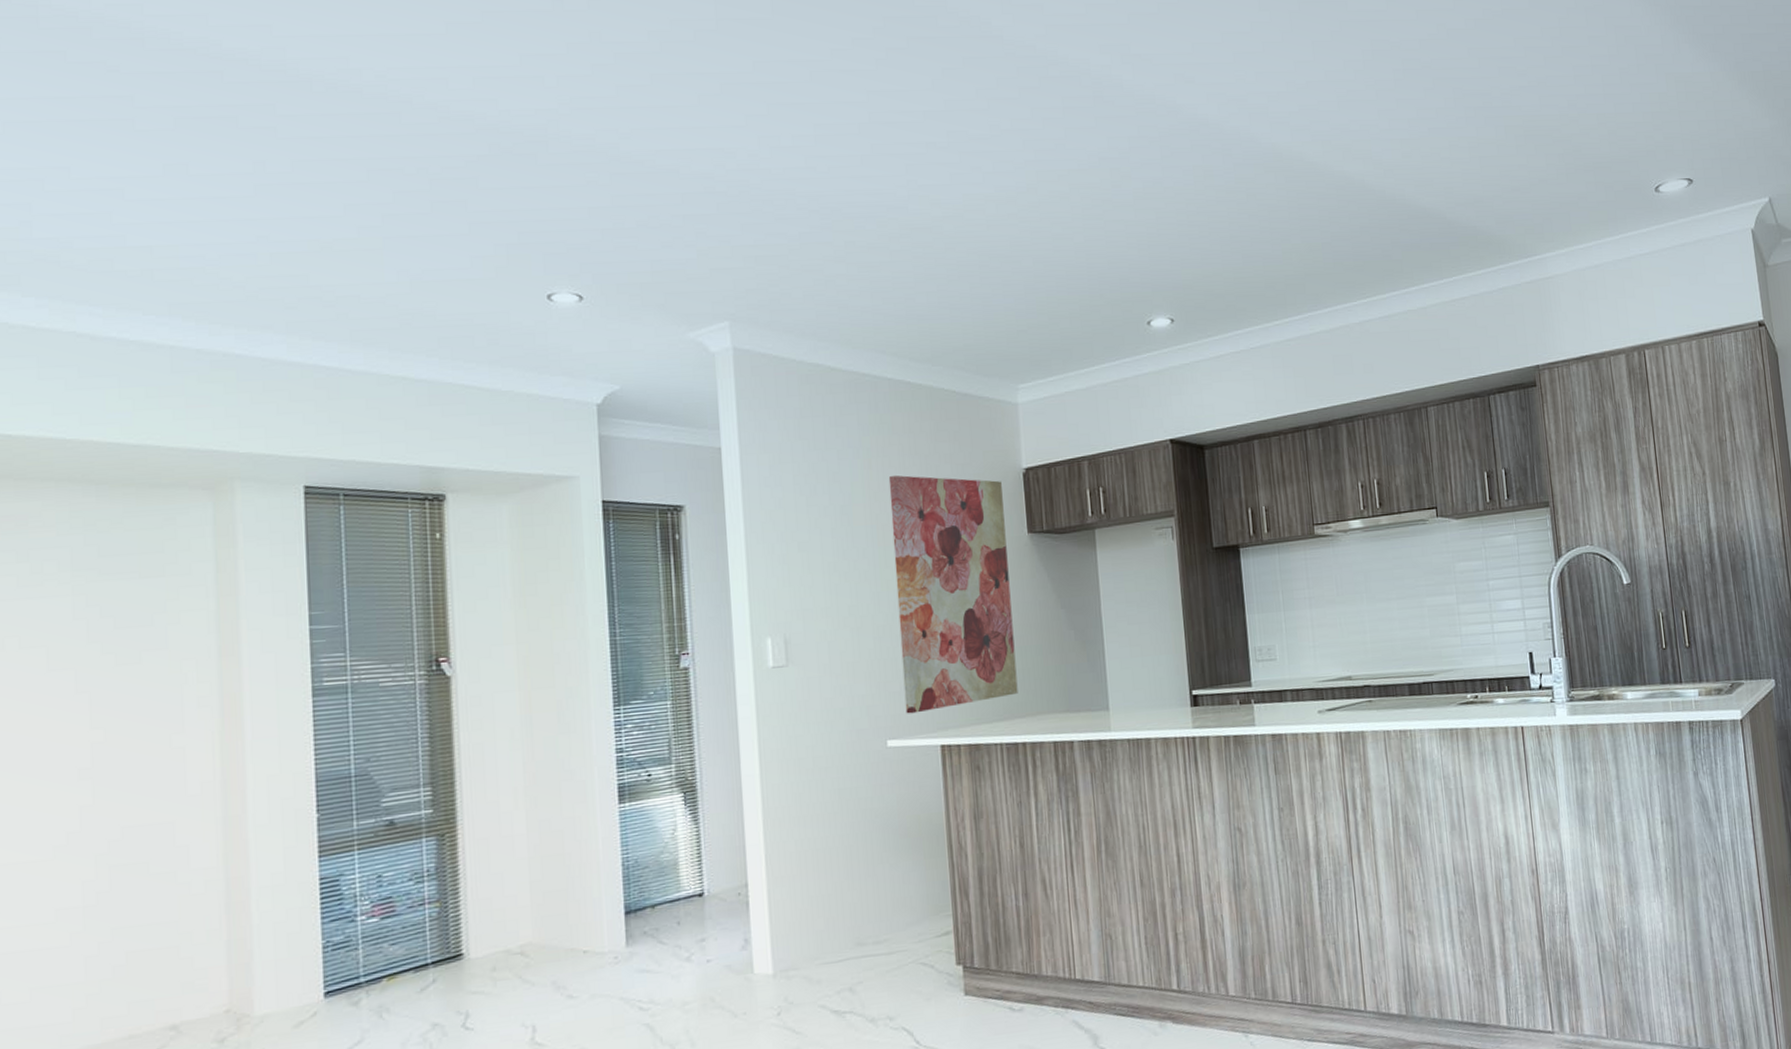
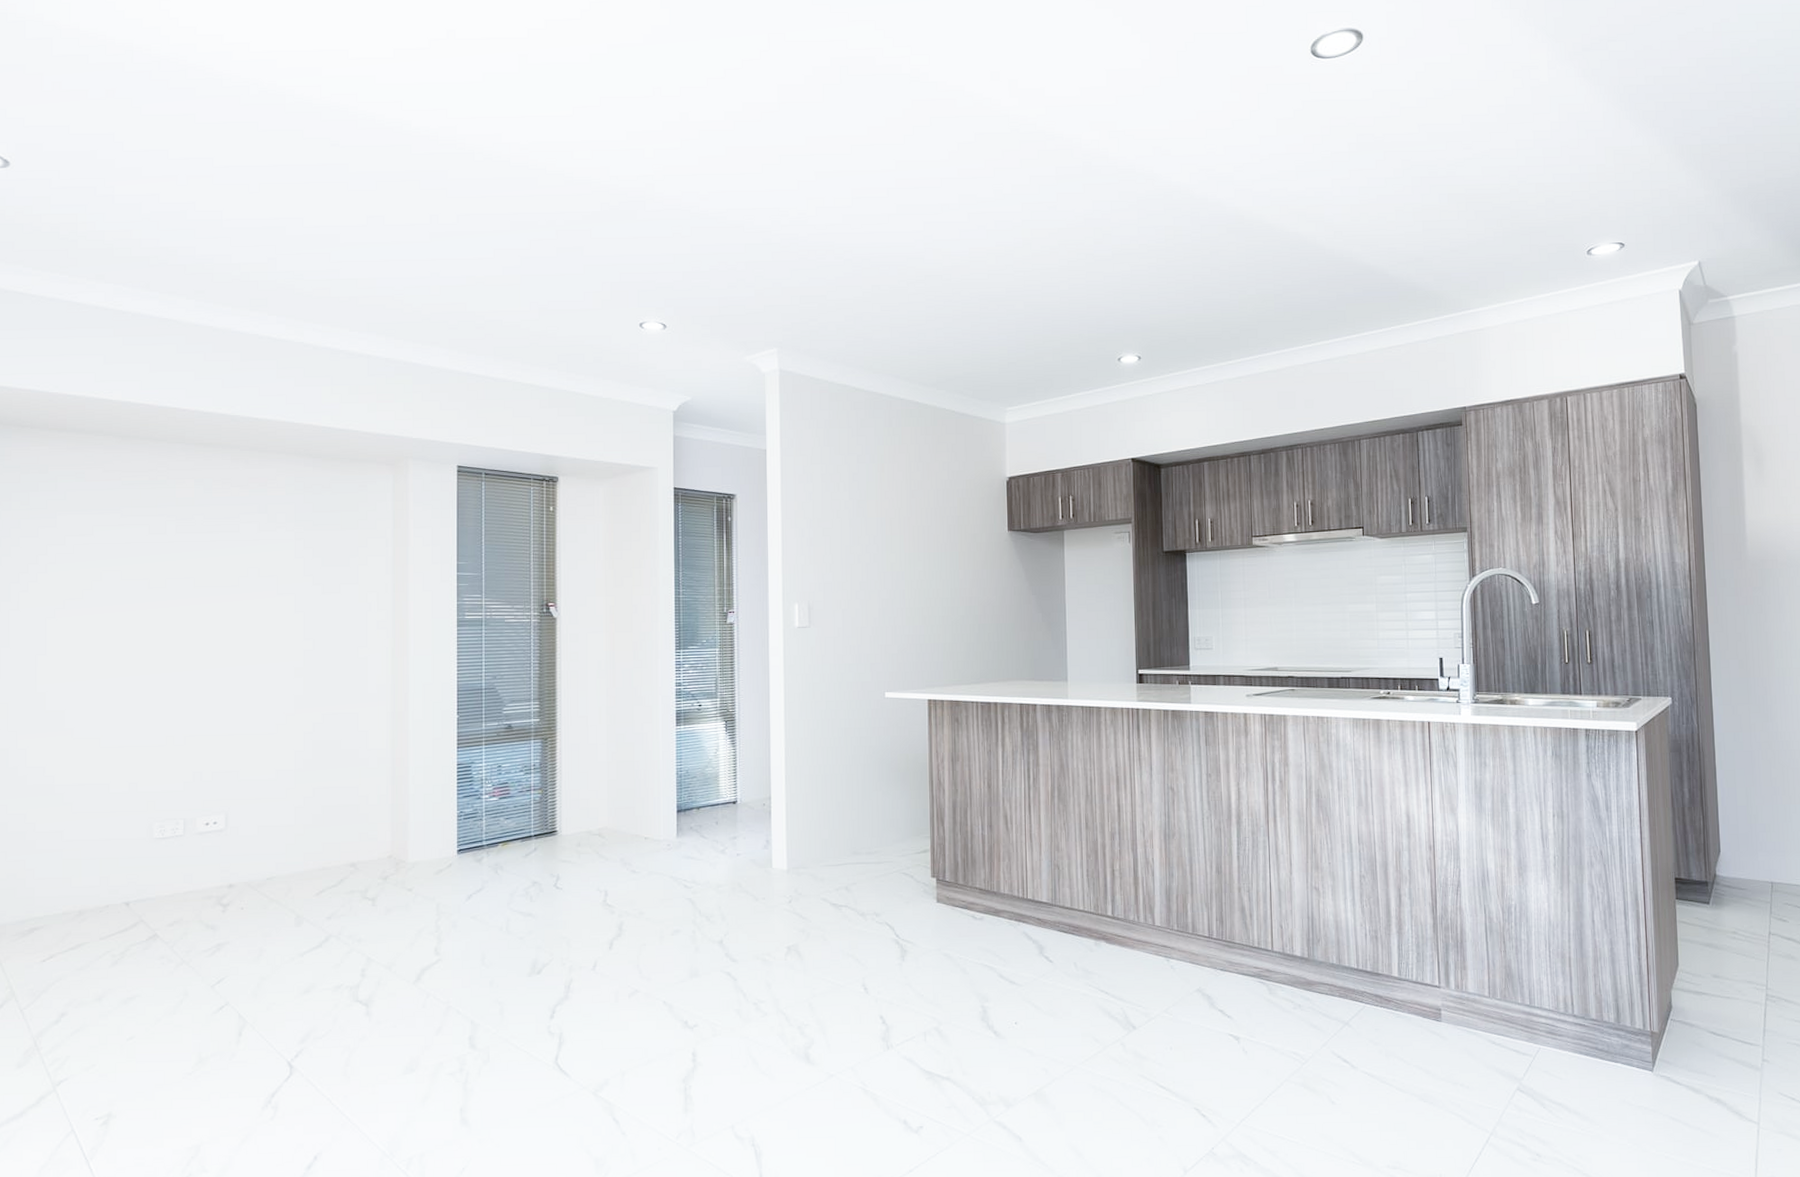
wall art: present [888,475,1018,714] -> none [897,477,993,672]

